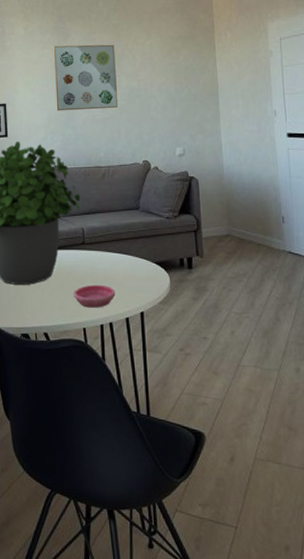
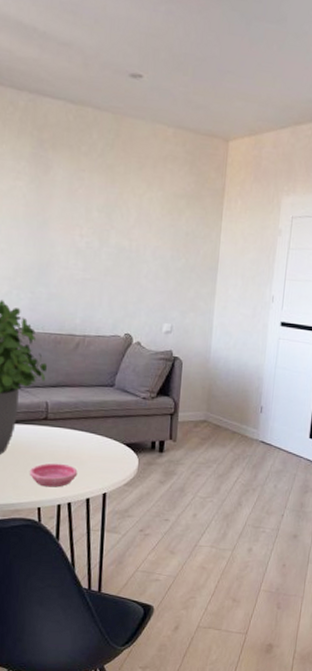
wall art: present [53,44,118,111] -> none [26,178,107,268]

